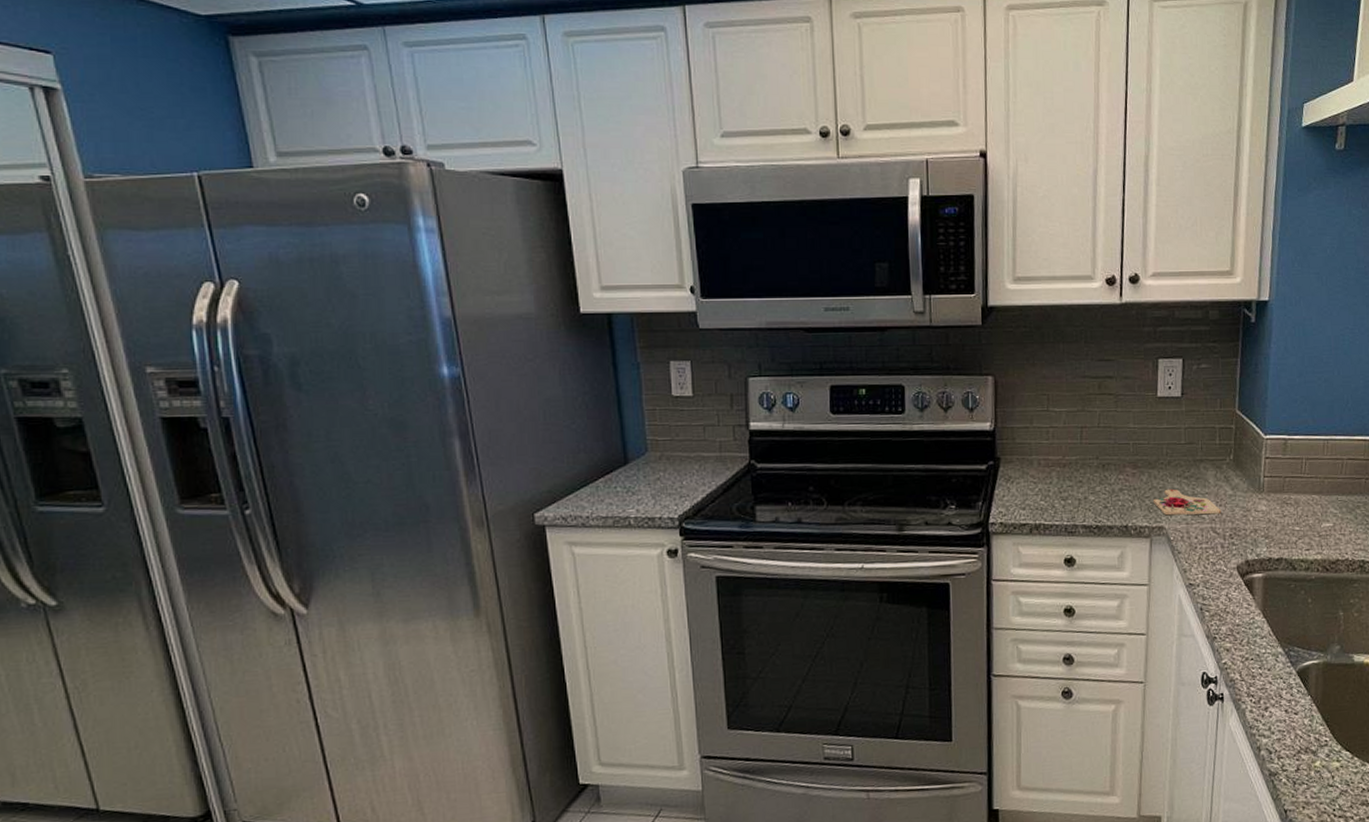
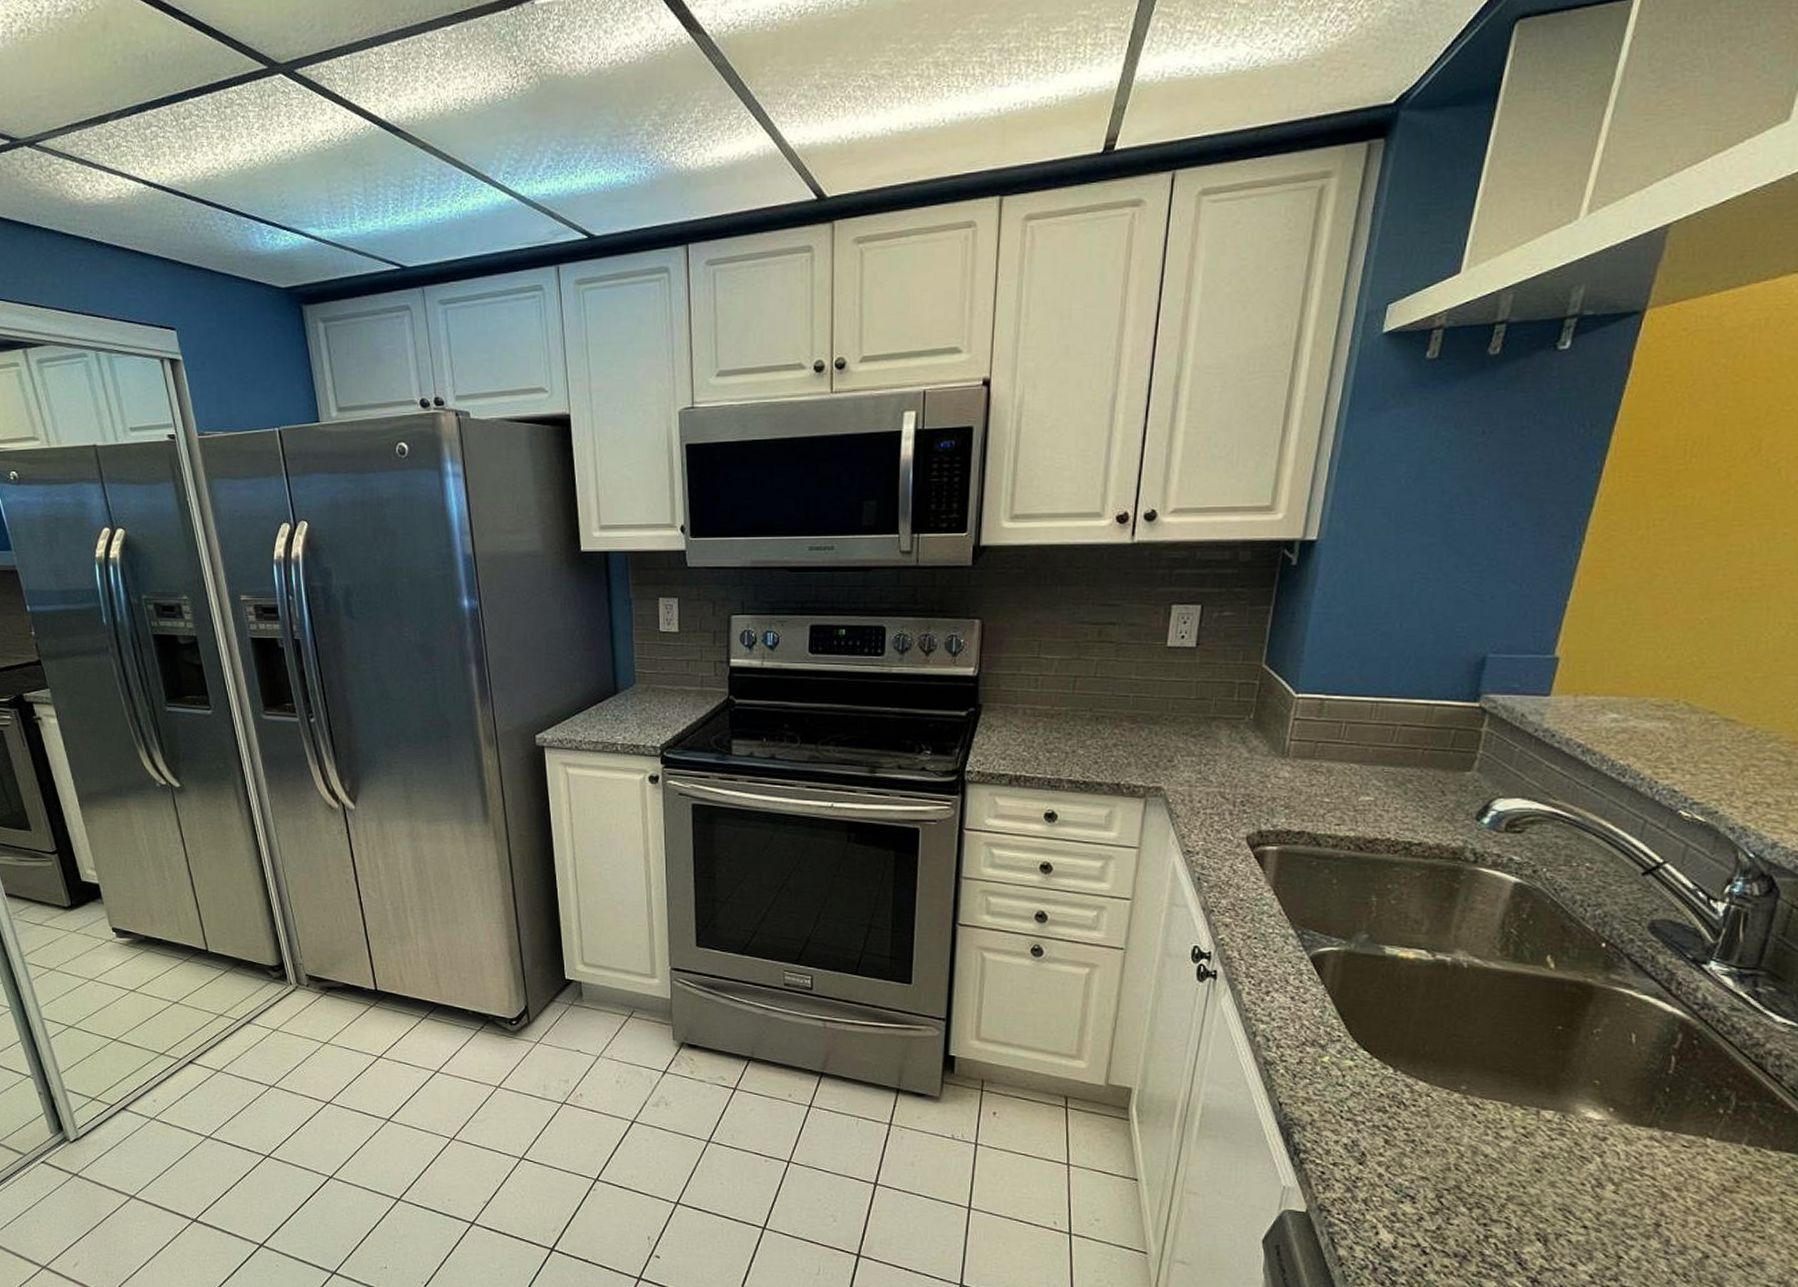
cutting board: present [1153,488,1222,516] -> none [1151,747,1234,778]

